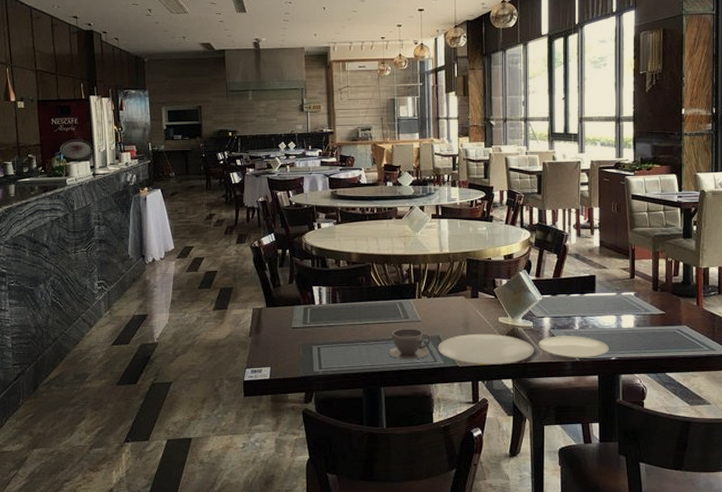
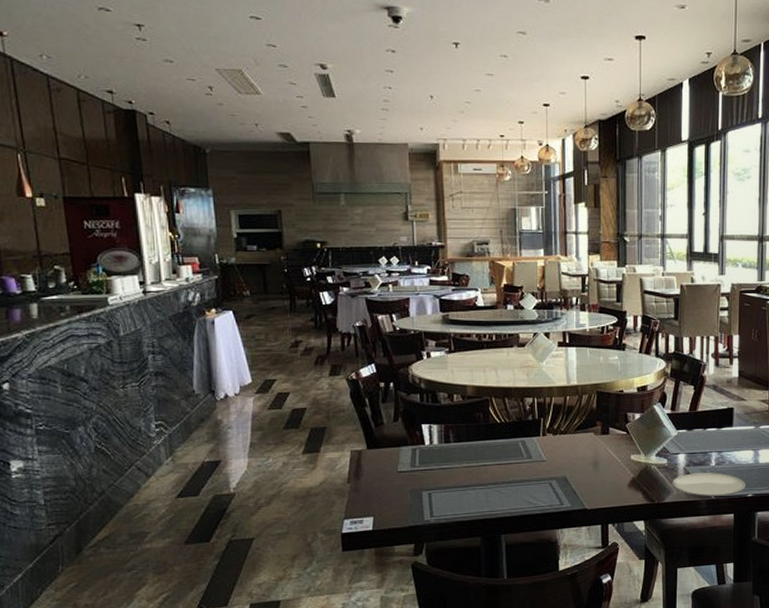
teacup: present [388,329,431,360] -> none [509,469,556,504]
plate: present [437,333,534,365] -> none [564,472,668,506]

